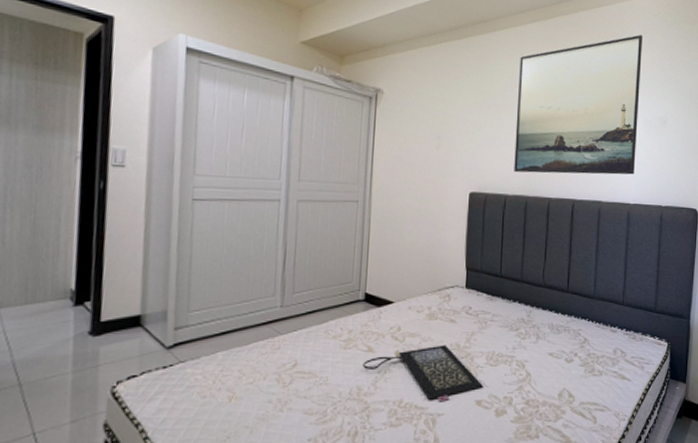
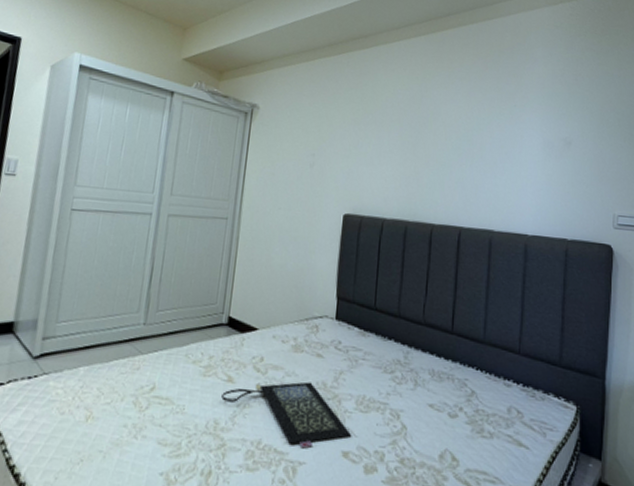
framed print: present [514,35,642,175] -> none [393,47,541,202]

